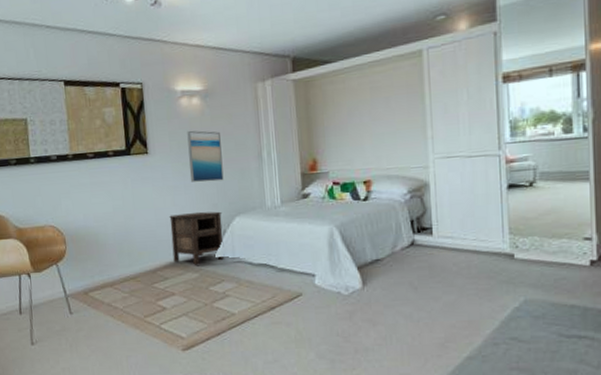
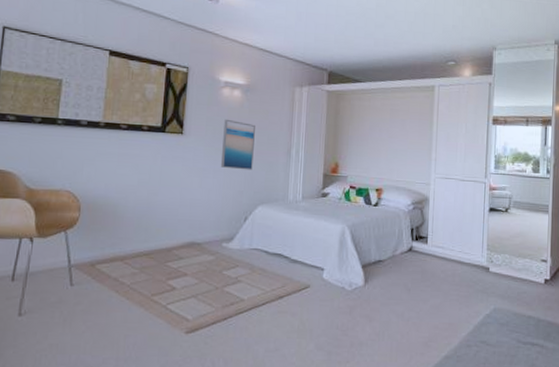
nightstand: present [169,211,224,265] -> none [191,196,247,248]

